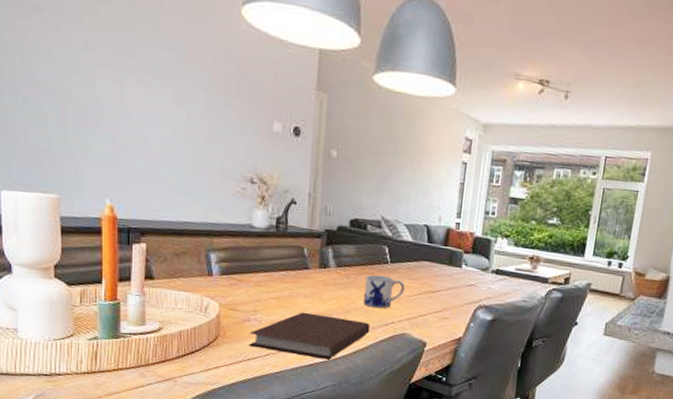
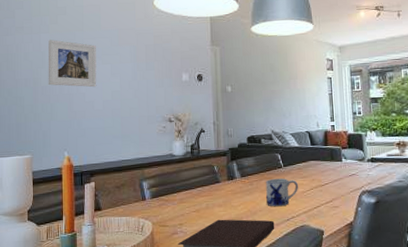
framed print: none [82,36,154,118] -> present [48,39,97,87]

